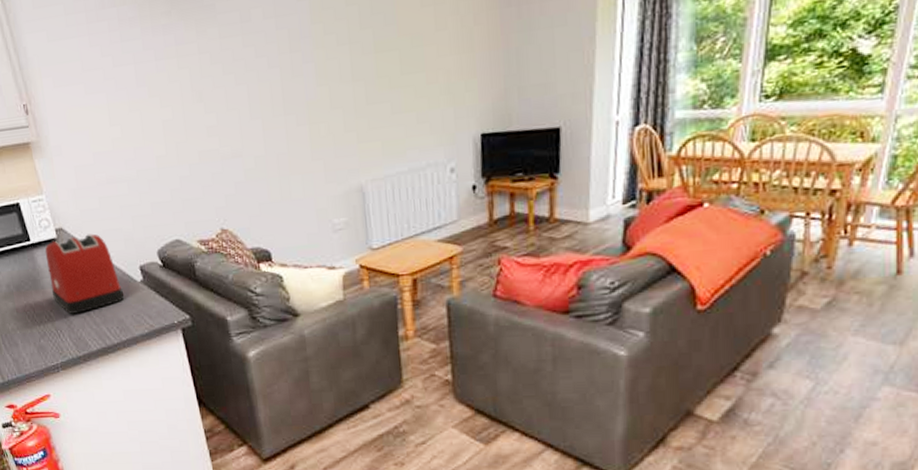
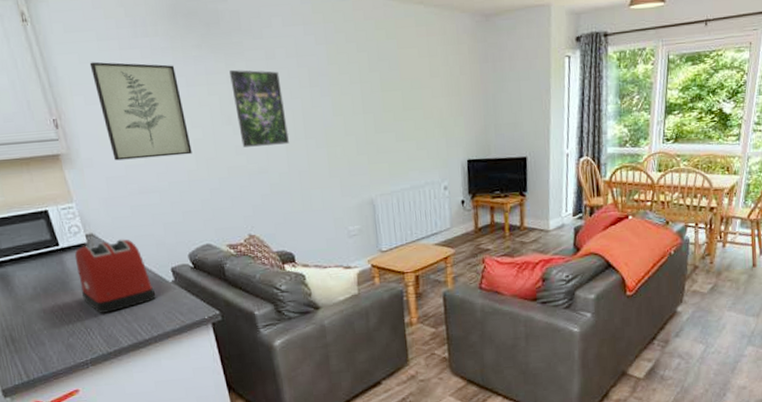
wall art: none [57,36,161,148] -> present [89,62,192,161]
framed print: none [201,36,266,128] -> present [230,69,289,147]

